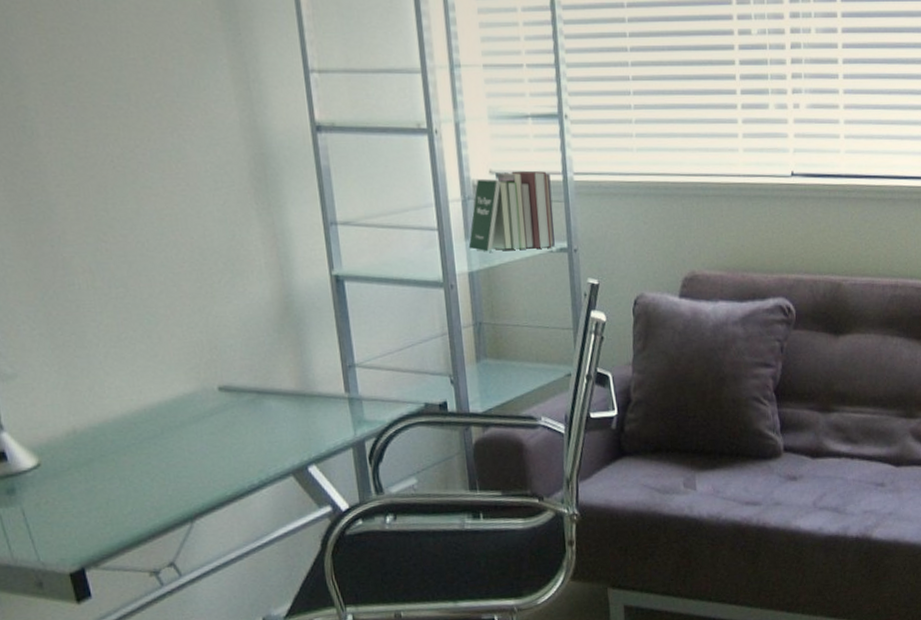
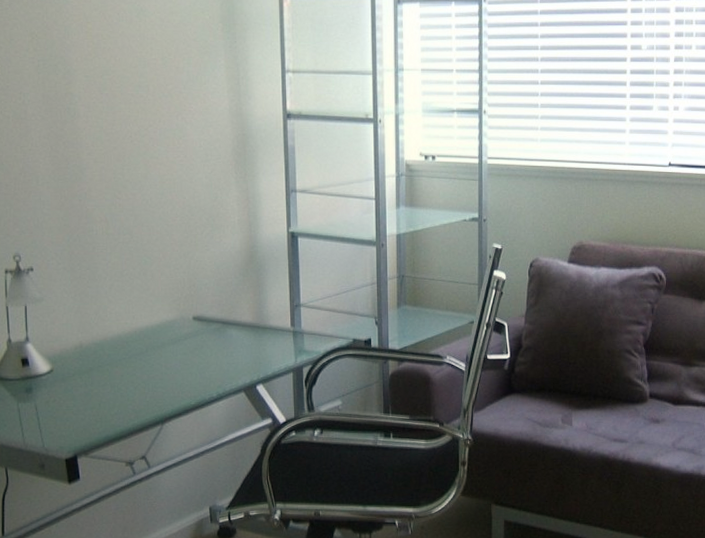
books: present [468,170,555,252] -> none [398,154,469,219]

